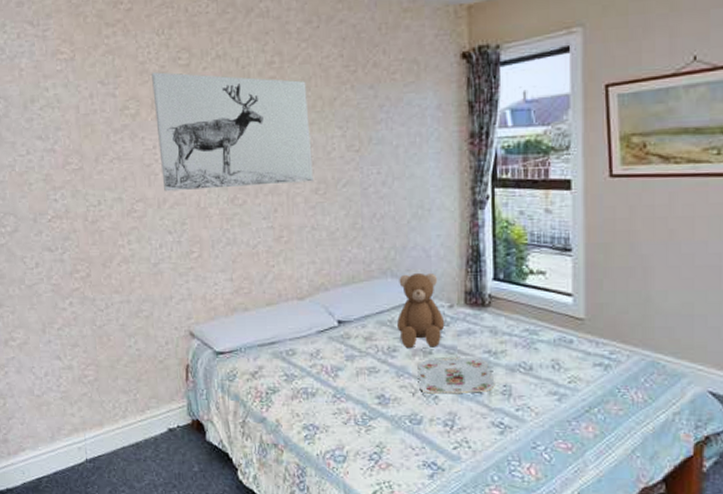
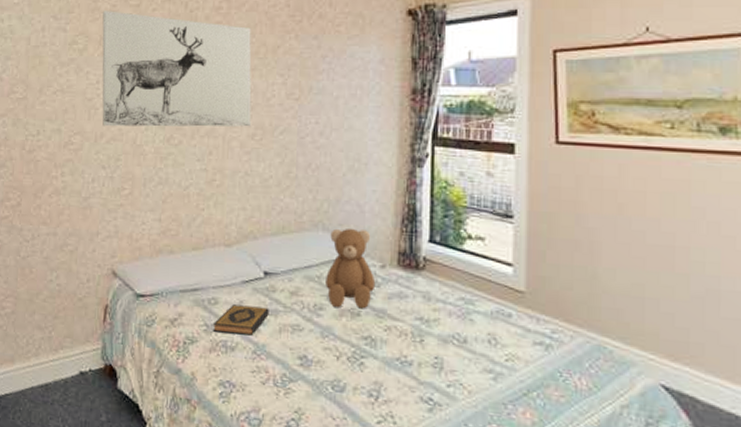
hardback book: none [293,354,346,381] -> present [213,304,269,336]
serving tray: present [417,358,495,394] -> none [343,321,426,363]

